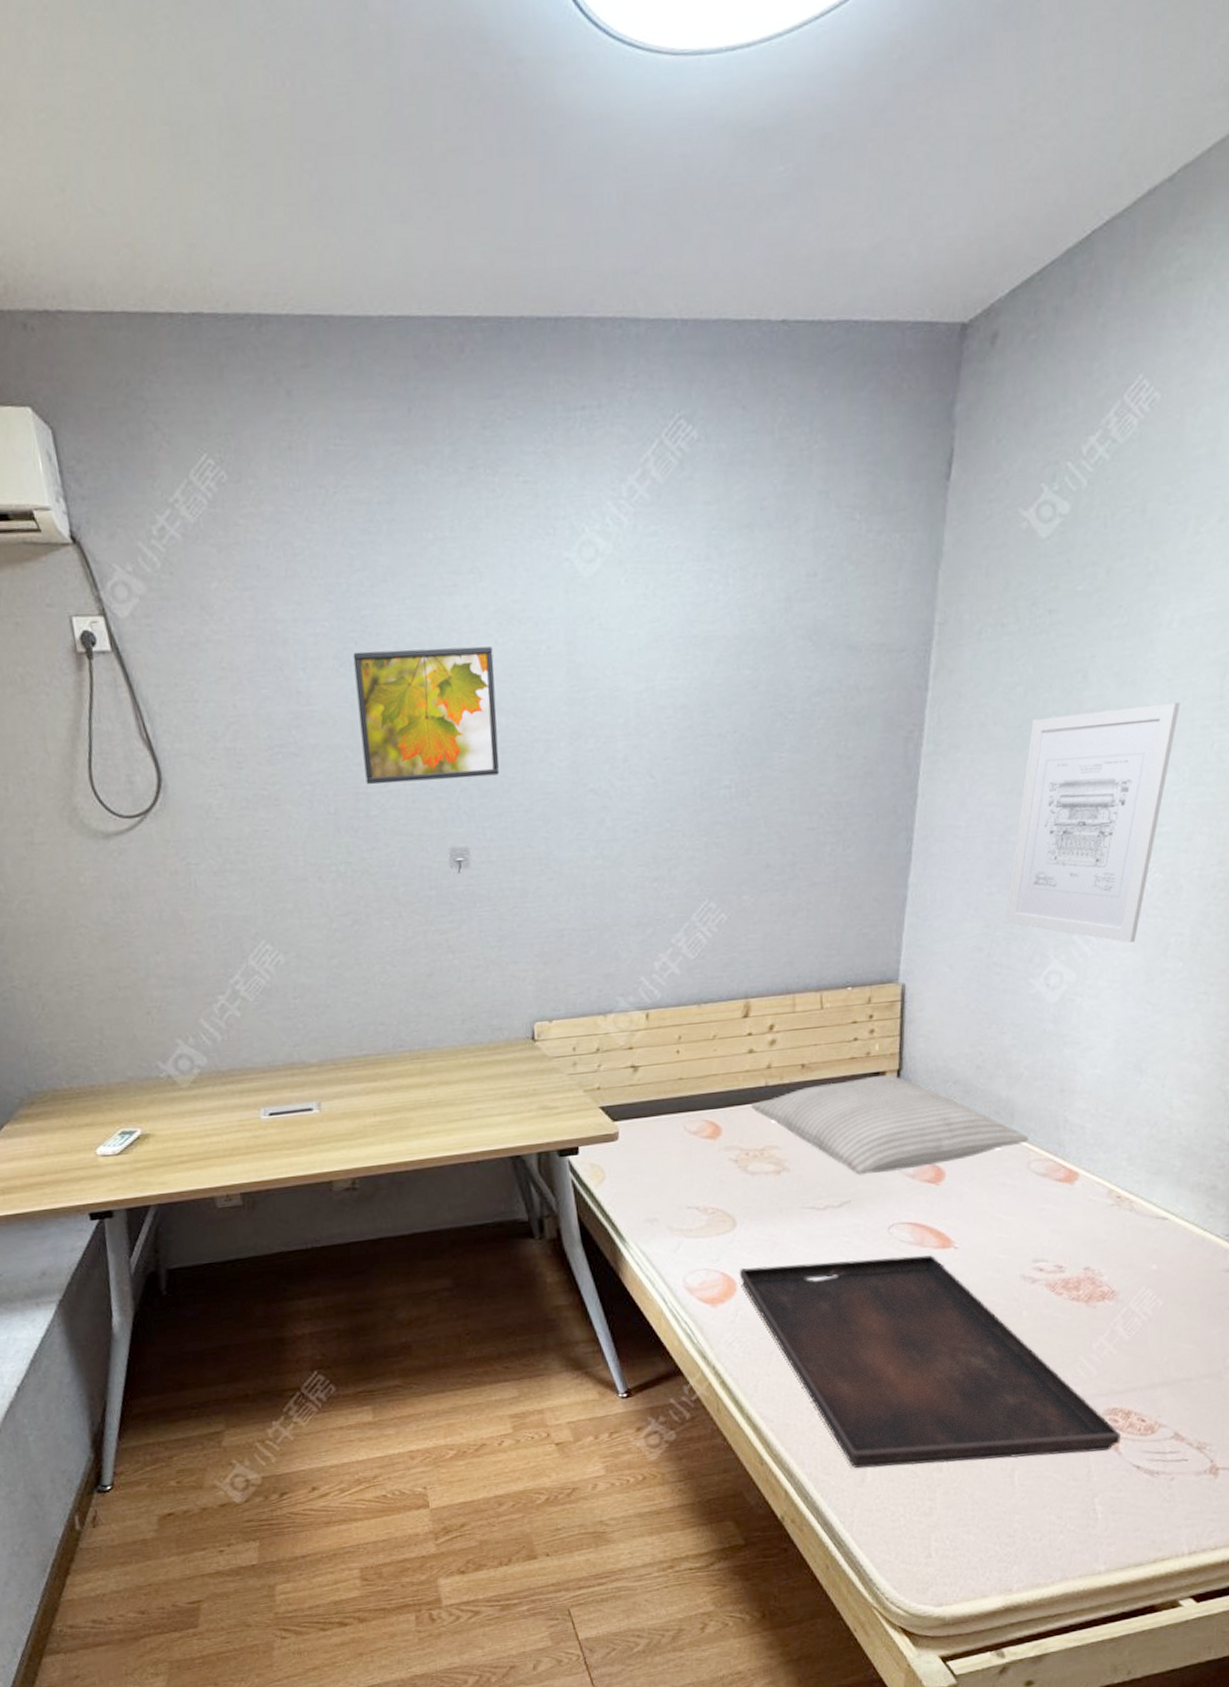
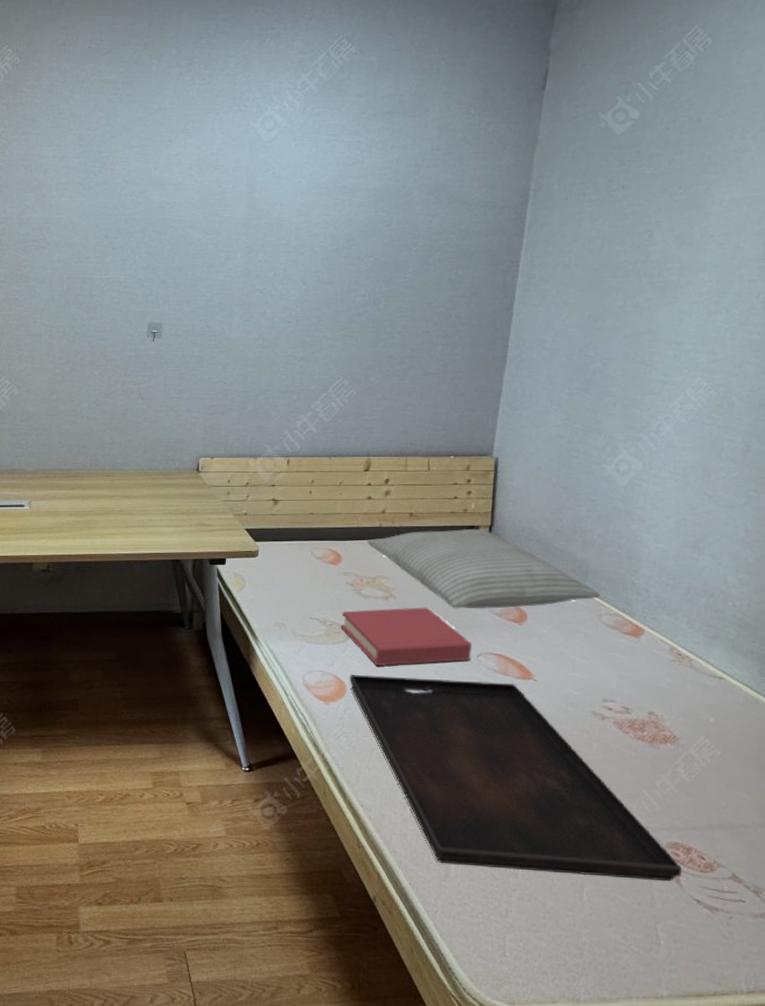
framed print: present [353,646,499,785] -> none [92,181,193,274]
hardback book: none [725,1177,882,1255] -> present [341,607,472,666]
wall art: present [1004,702,1180,943] -> none [582,261,730,444]

